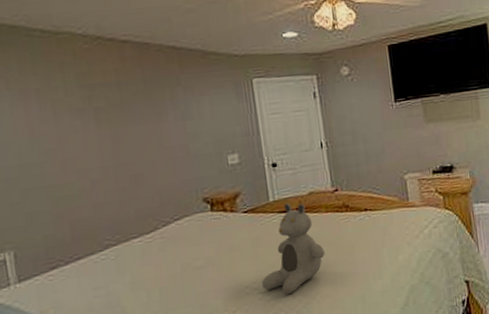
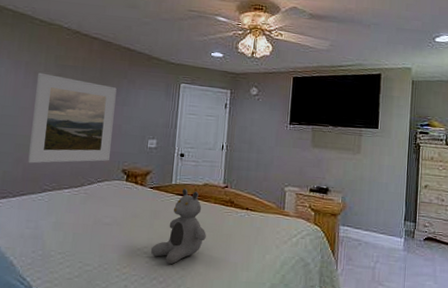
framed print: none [56,99,184,218] -> present [28,72,117,164]

